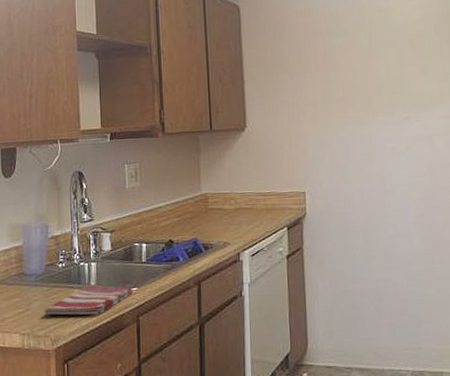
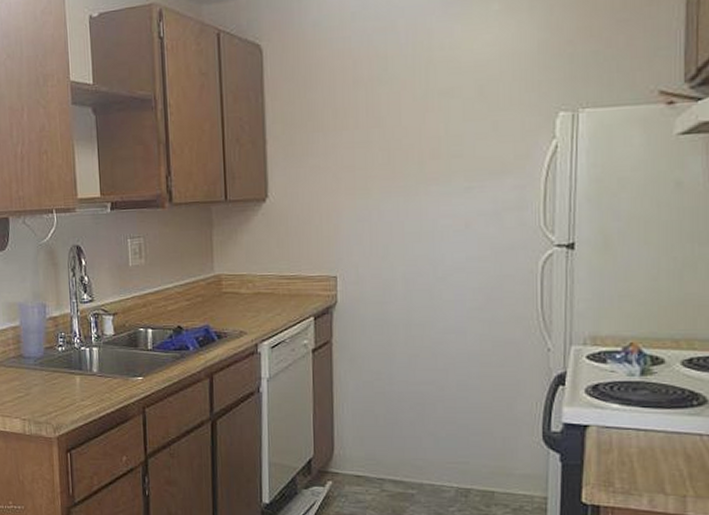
dish towel: present [44,285,132,316] -> none [44,372,138,404]

